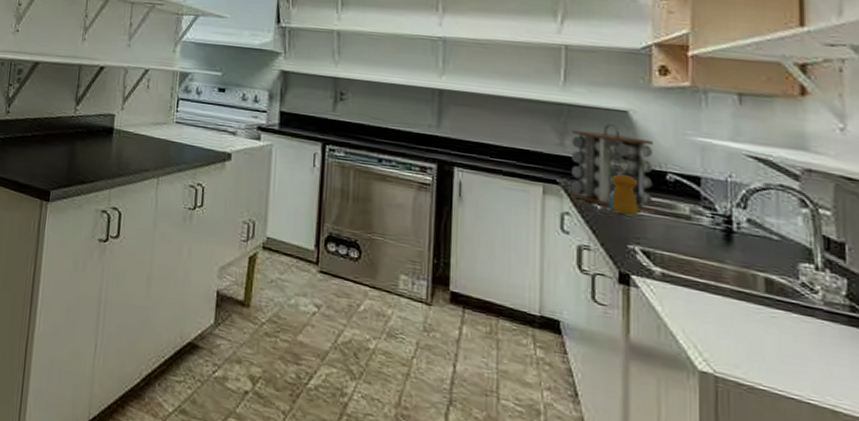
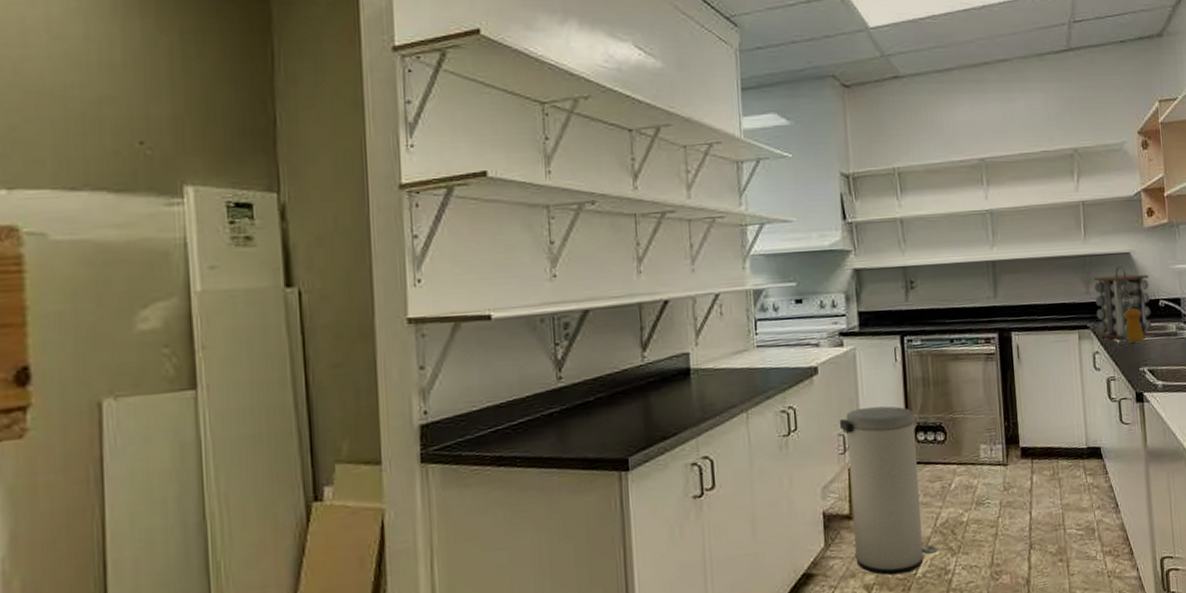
pedal bin: none [244,202,335,380] -> present [839,406,938,575]

